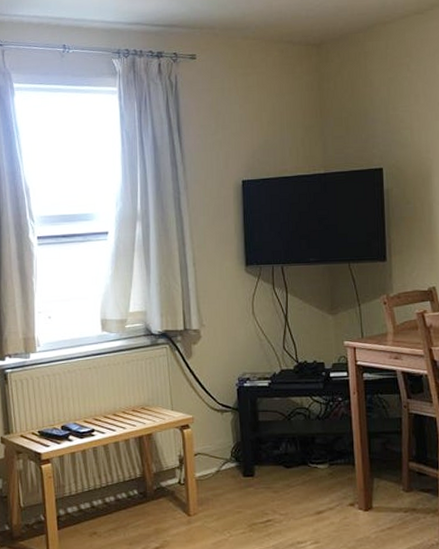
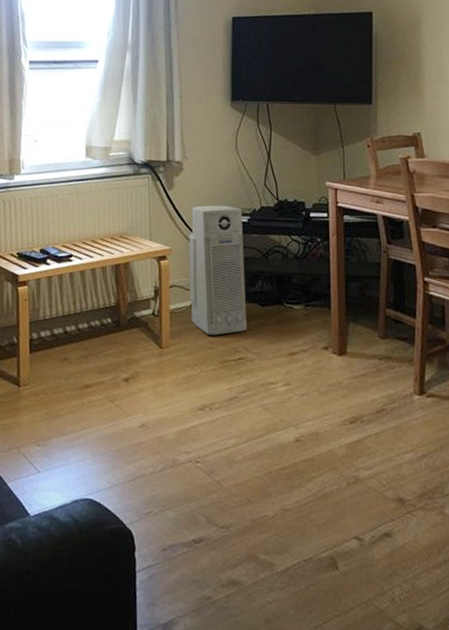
air purifier: none [210,370,274,500] -> present [188,205,248,335]

